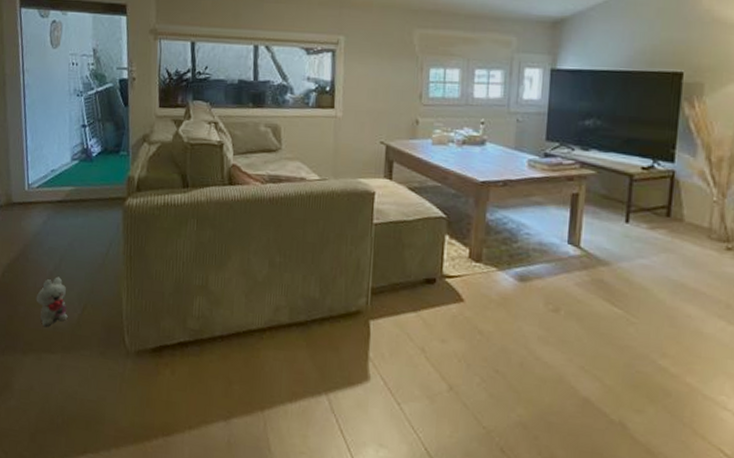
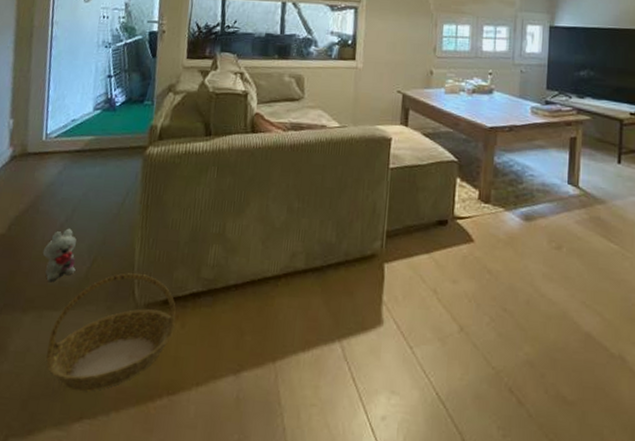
basket: none [48,321,166,429] -> present [46,273,176,392]

